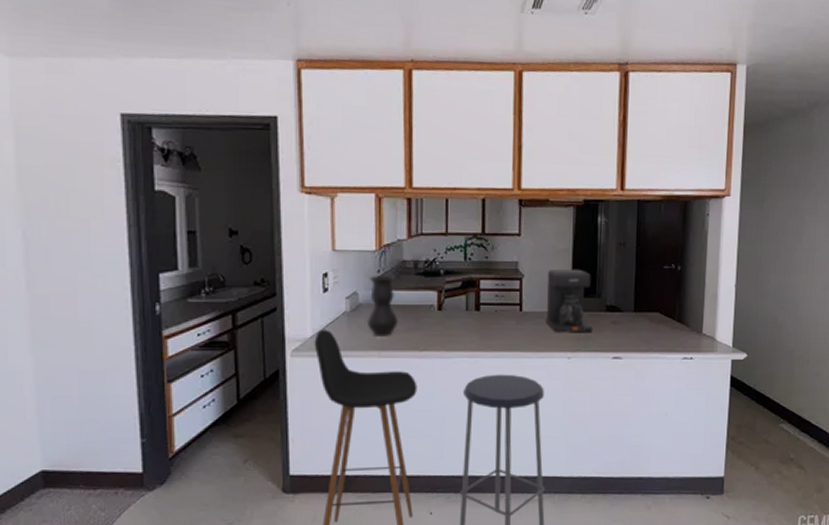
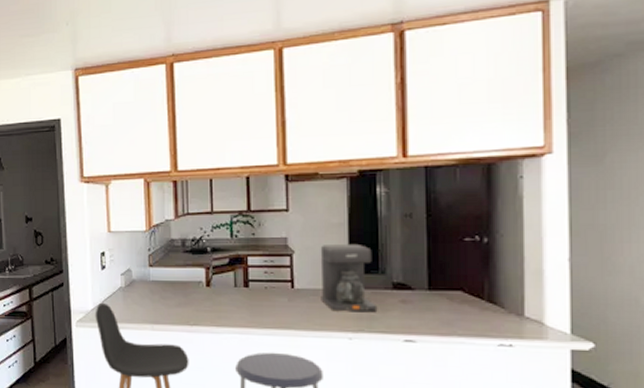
vase: present [366,276,398,336] -> none [140,254,169,311]

